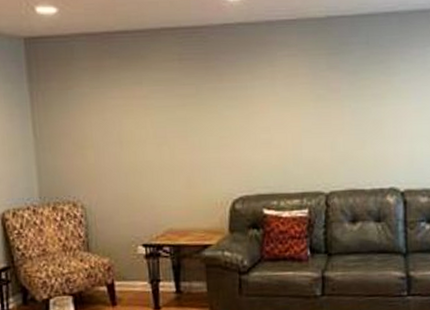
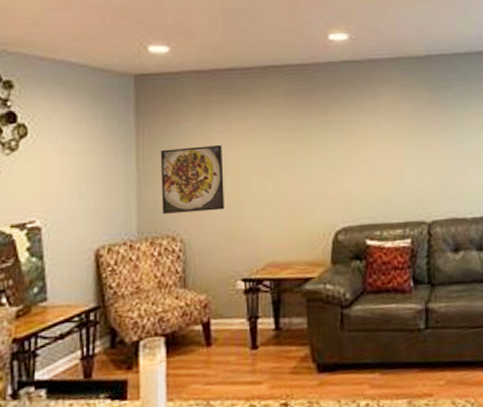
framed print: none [55,112,122,180] -> present [160,145,224,214]

